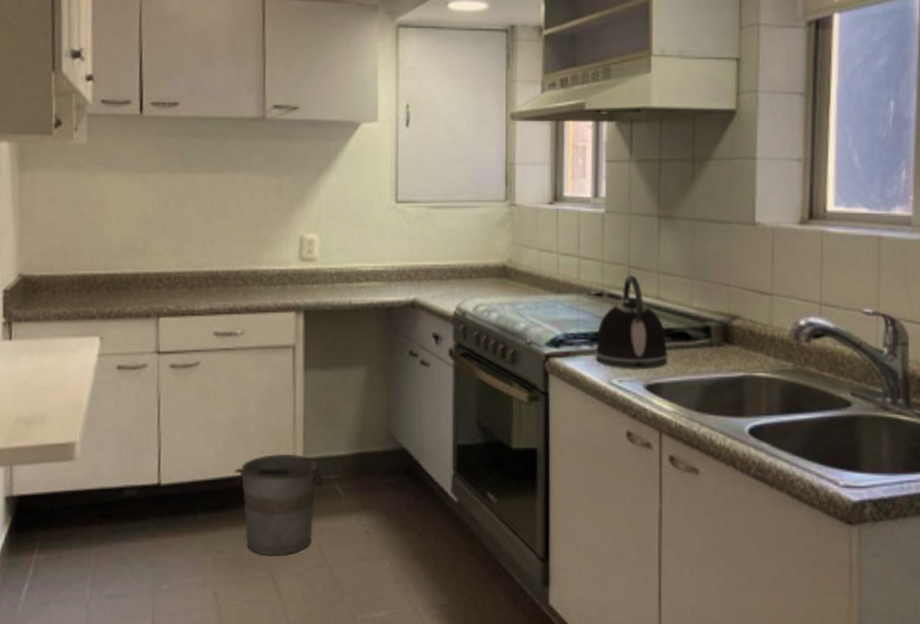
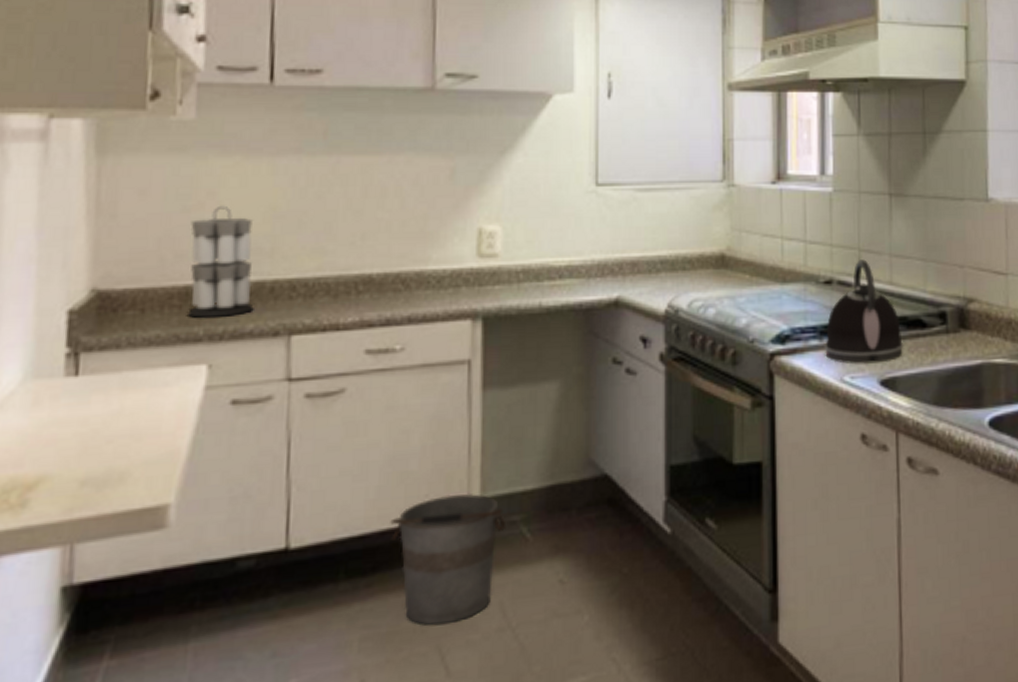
spice rack: none [85,212,132,301] -> present [188,205,254,318]

